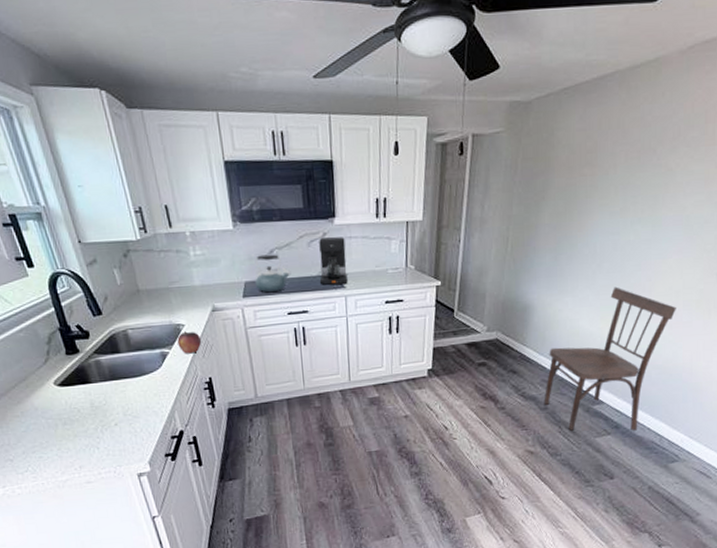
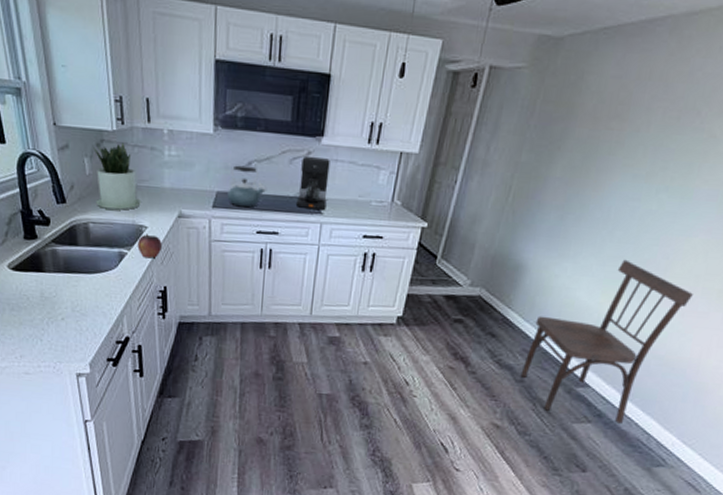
planter: none [119,250,175,314] -> present [92,142,141,210]

